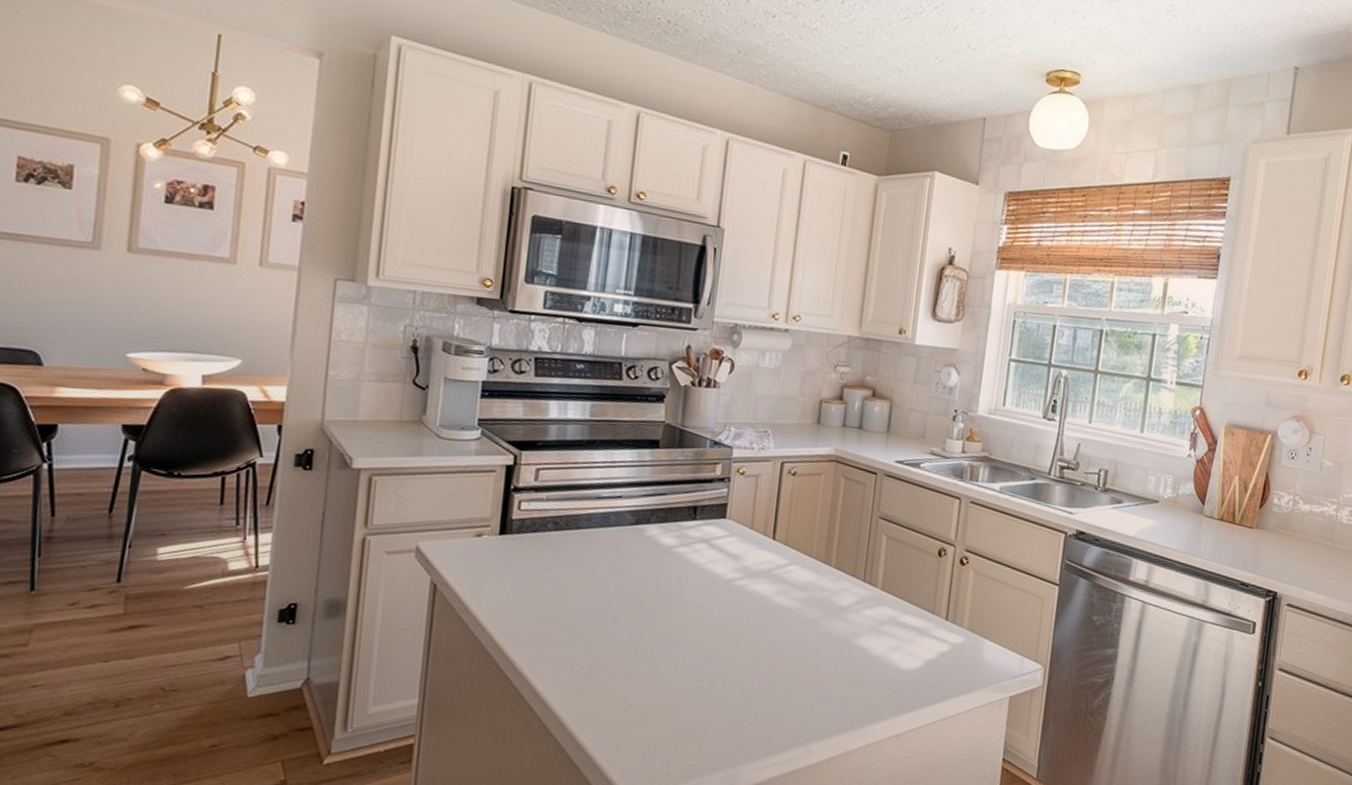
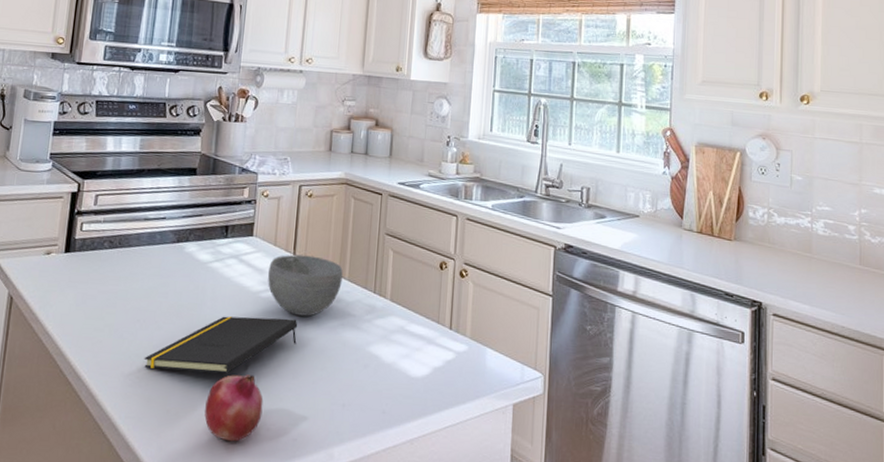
notepad: none [597,606,776,669] -> present [144,316,298,374]
fruit: none [667,669,735,740] -> present [204,374,264,442]
bowl: none [742,539,829,607] -> present [267,254,343,316]

